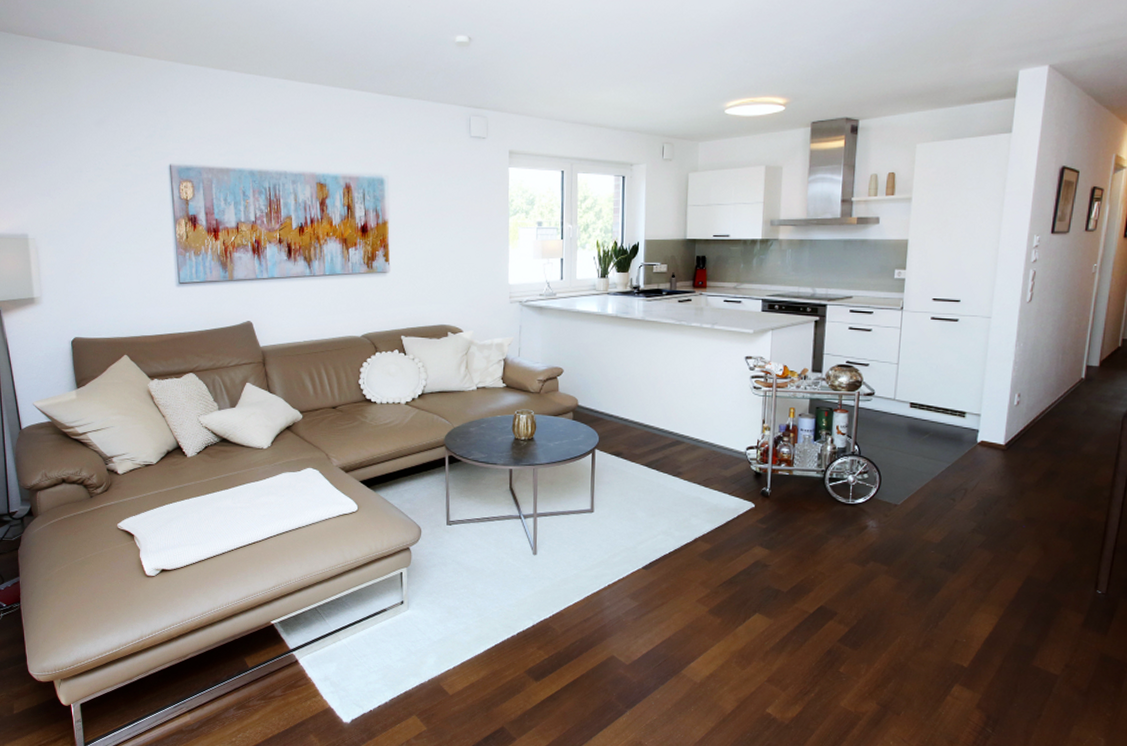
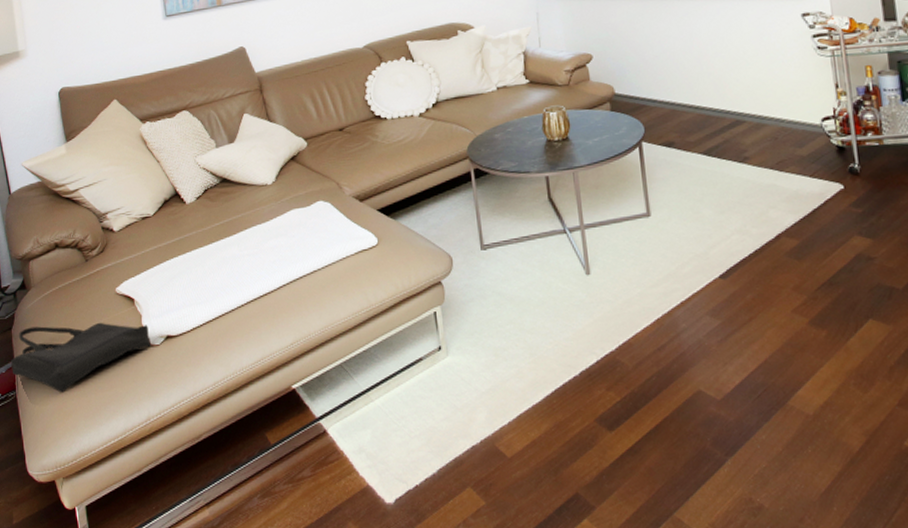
tote bag: none [16,549,148,609] -> present [11,322,152,393]

